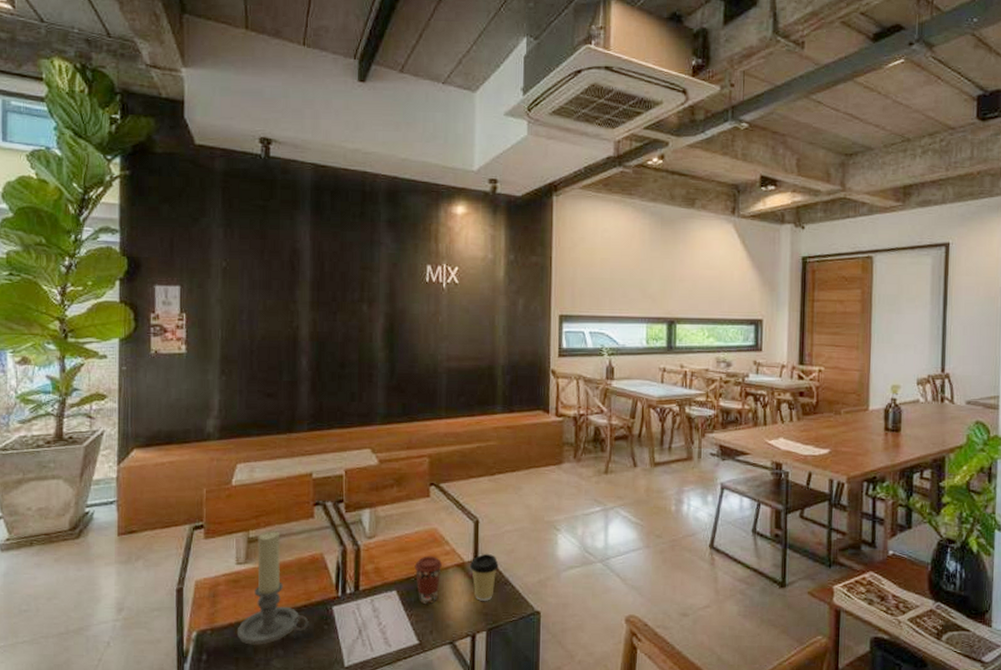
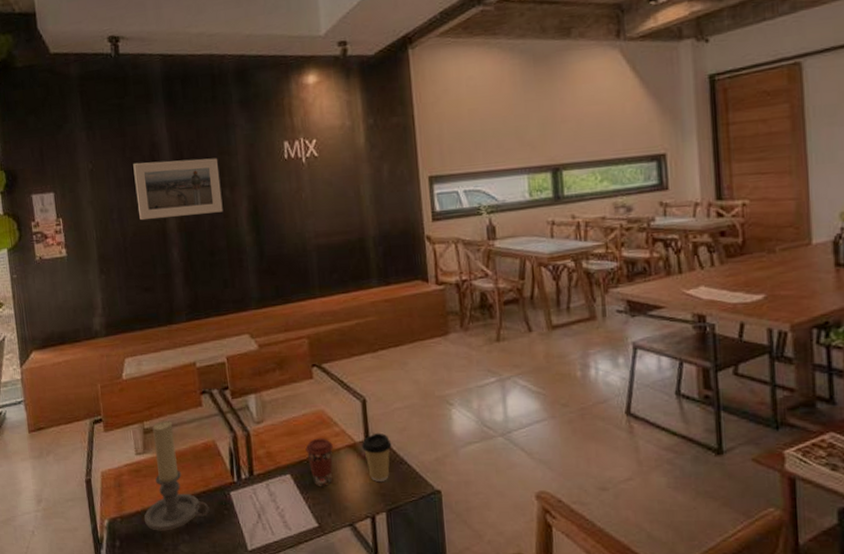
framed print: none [270,266,359,326] -> present [133,158,223,220]

